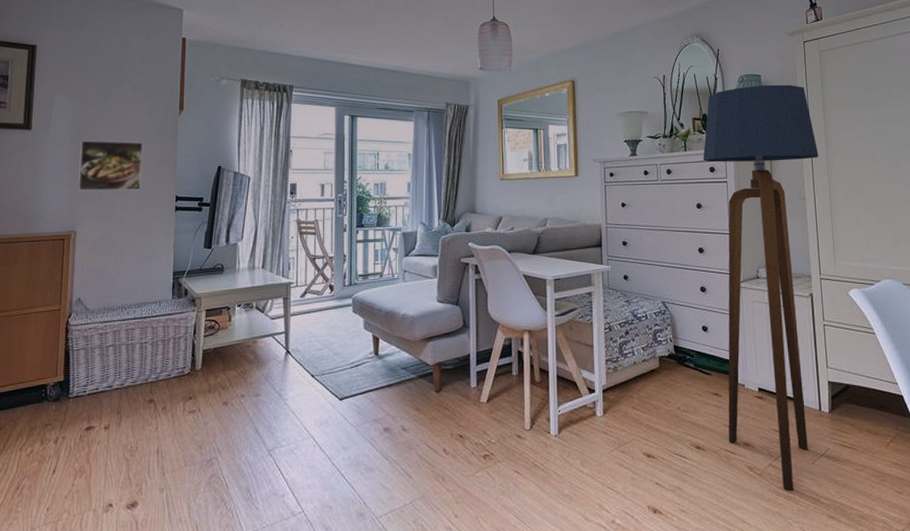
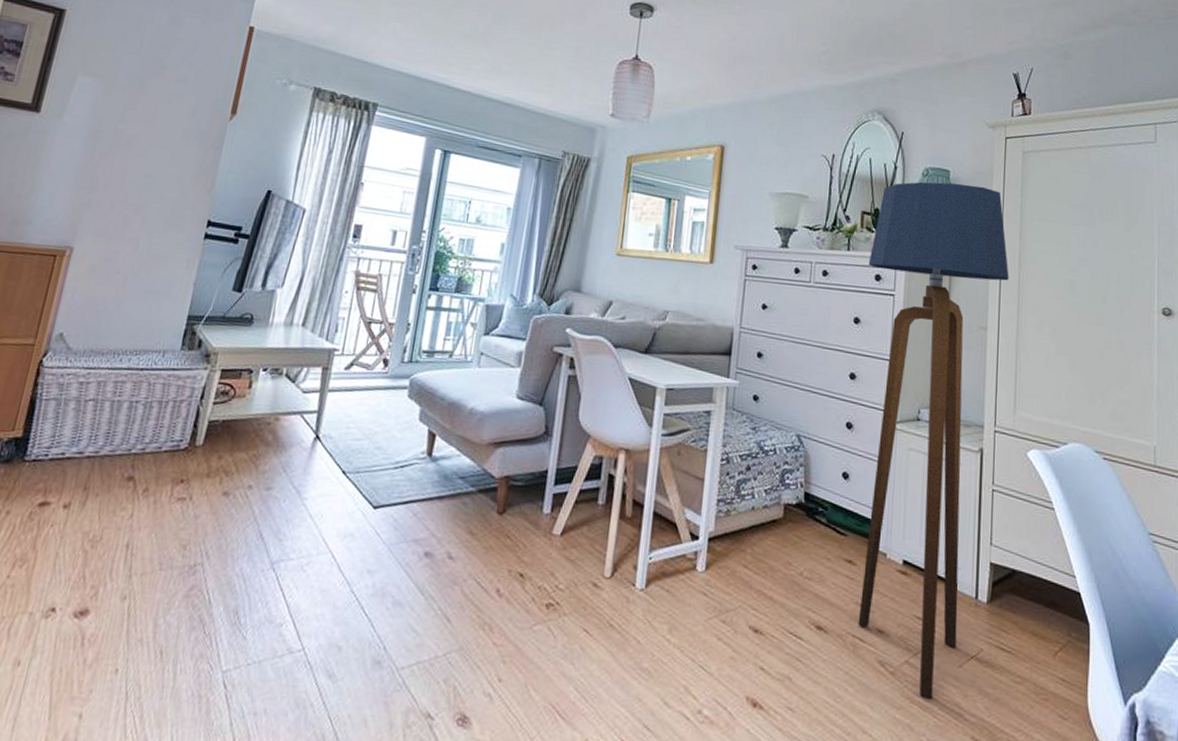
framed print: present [78,140,144,191] -> none [85,134,179,207]

